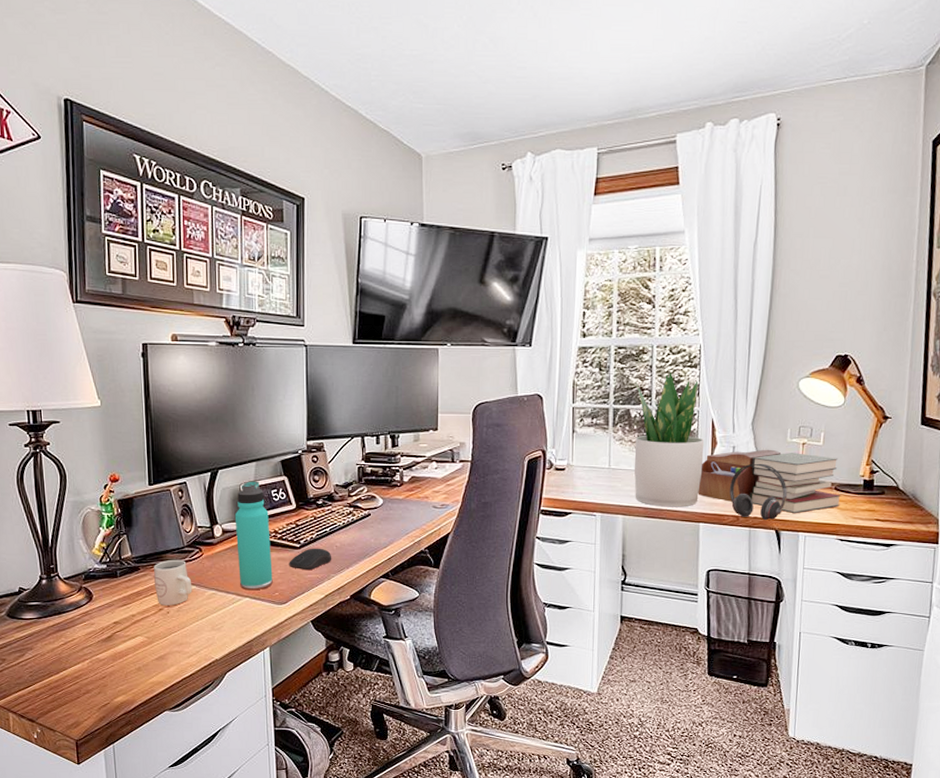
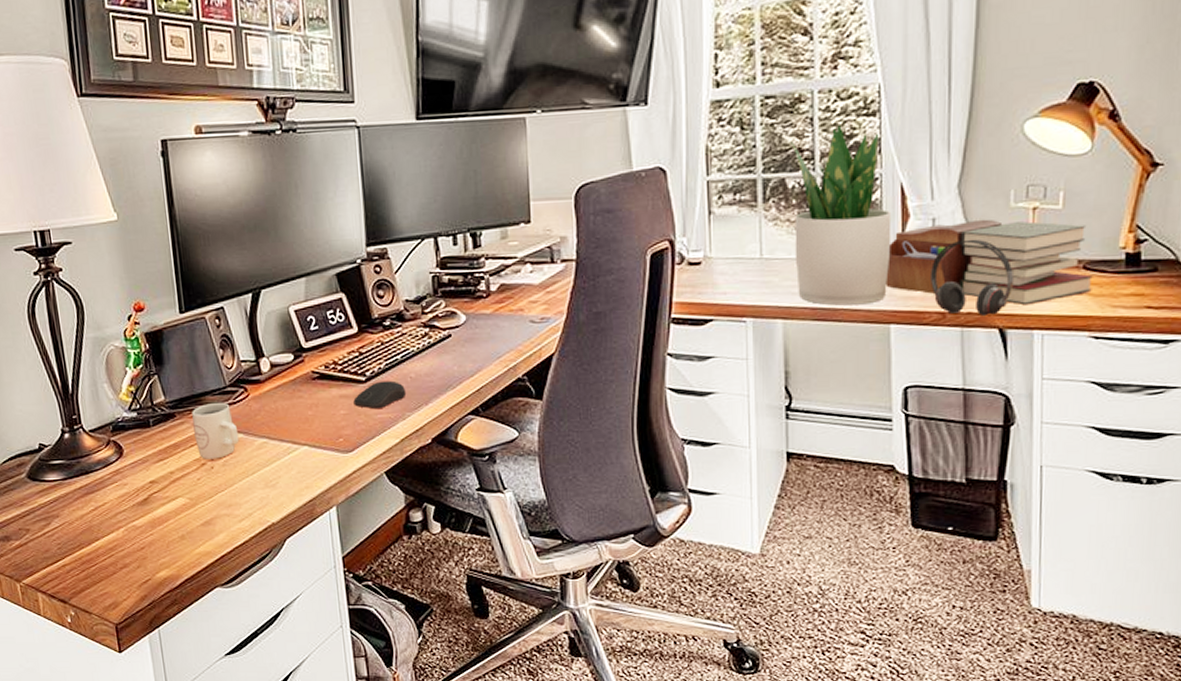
thermos bottle: present [234,481,273,591] -> none [284,301,336,437]

